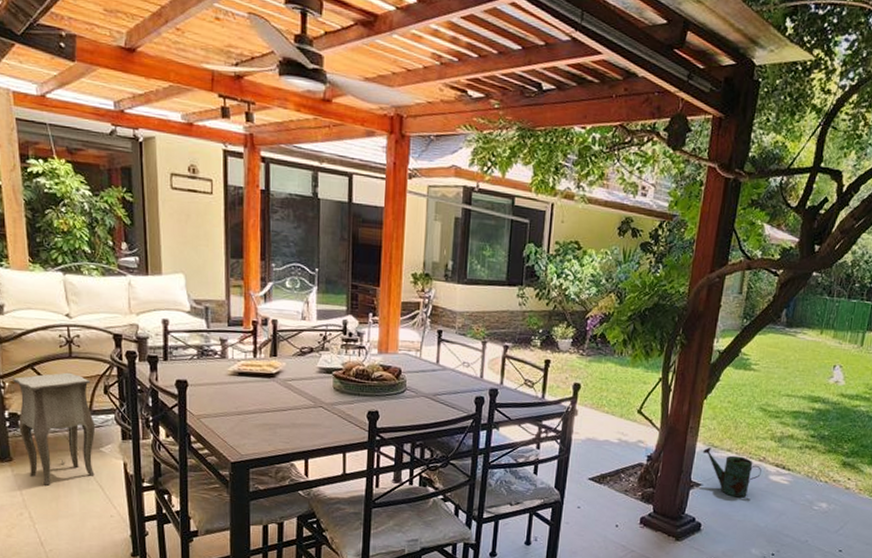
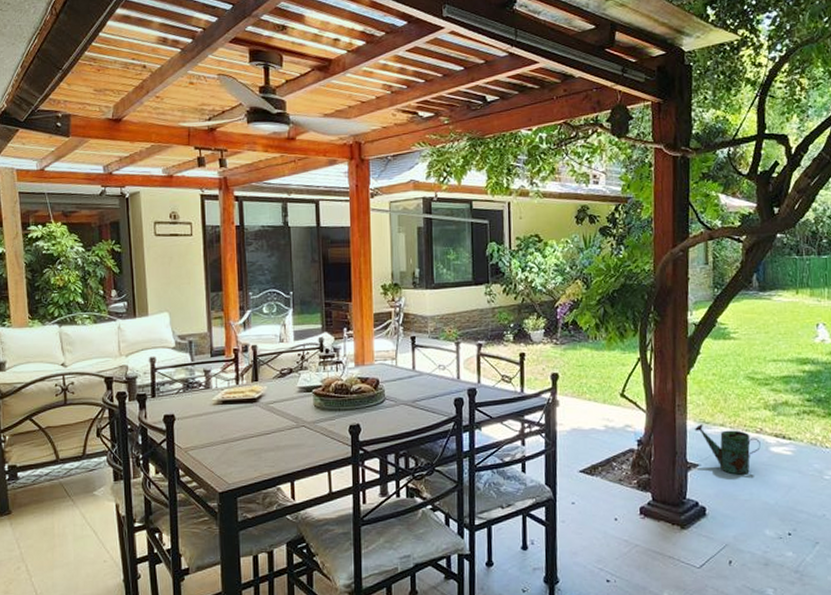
side table: present [13,372,95,486] -> none [13,419,88,536]

